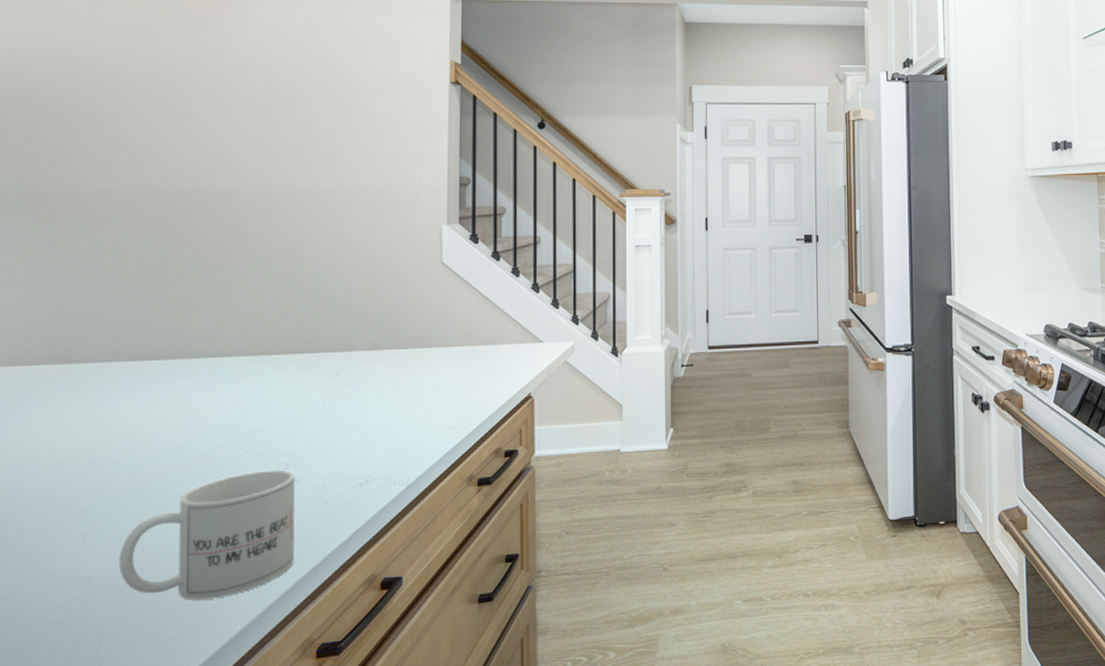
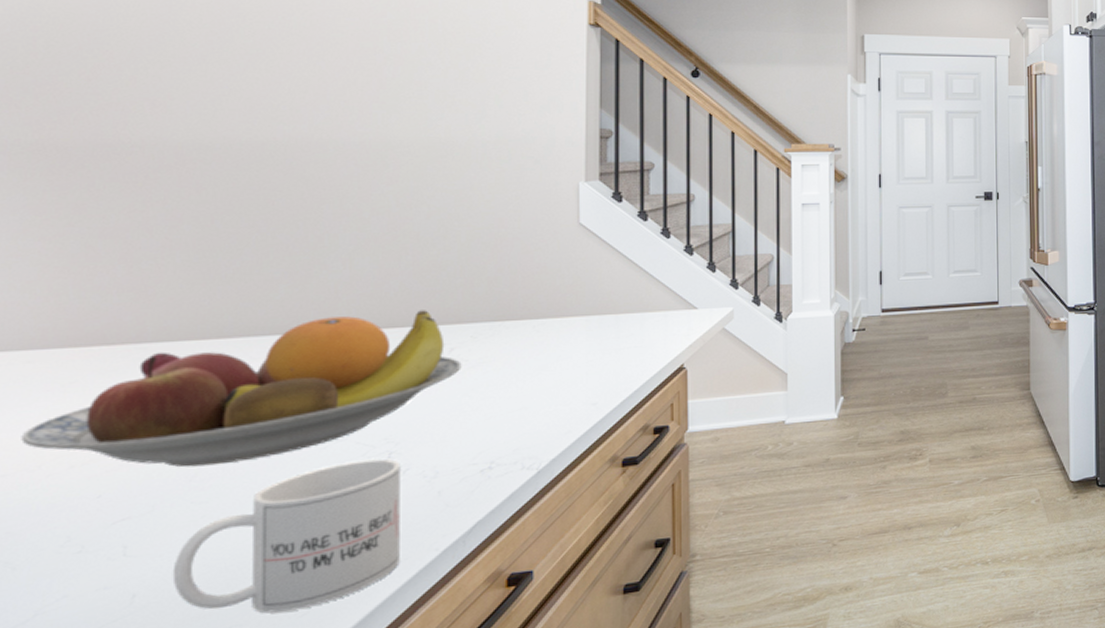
fruit bowl: none [9,339,345,470] -> present [21,310,462,467]

